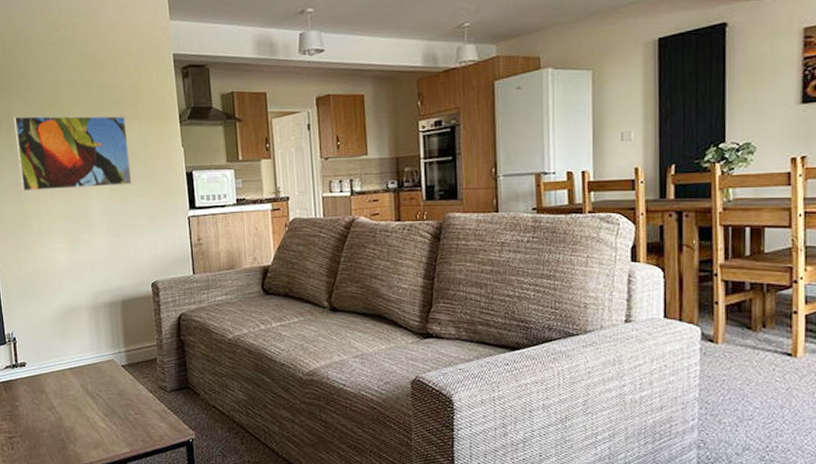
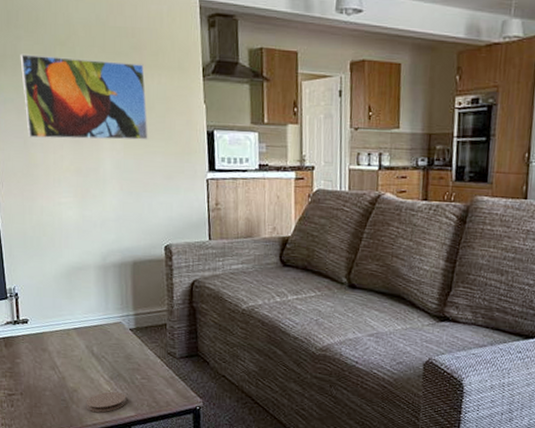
coaster: none [82,428,121,450] -> present [86,391,127,413]

